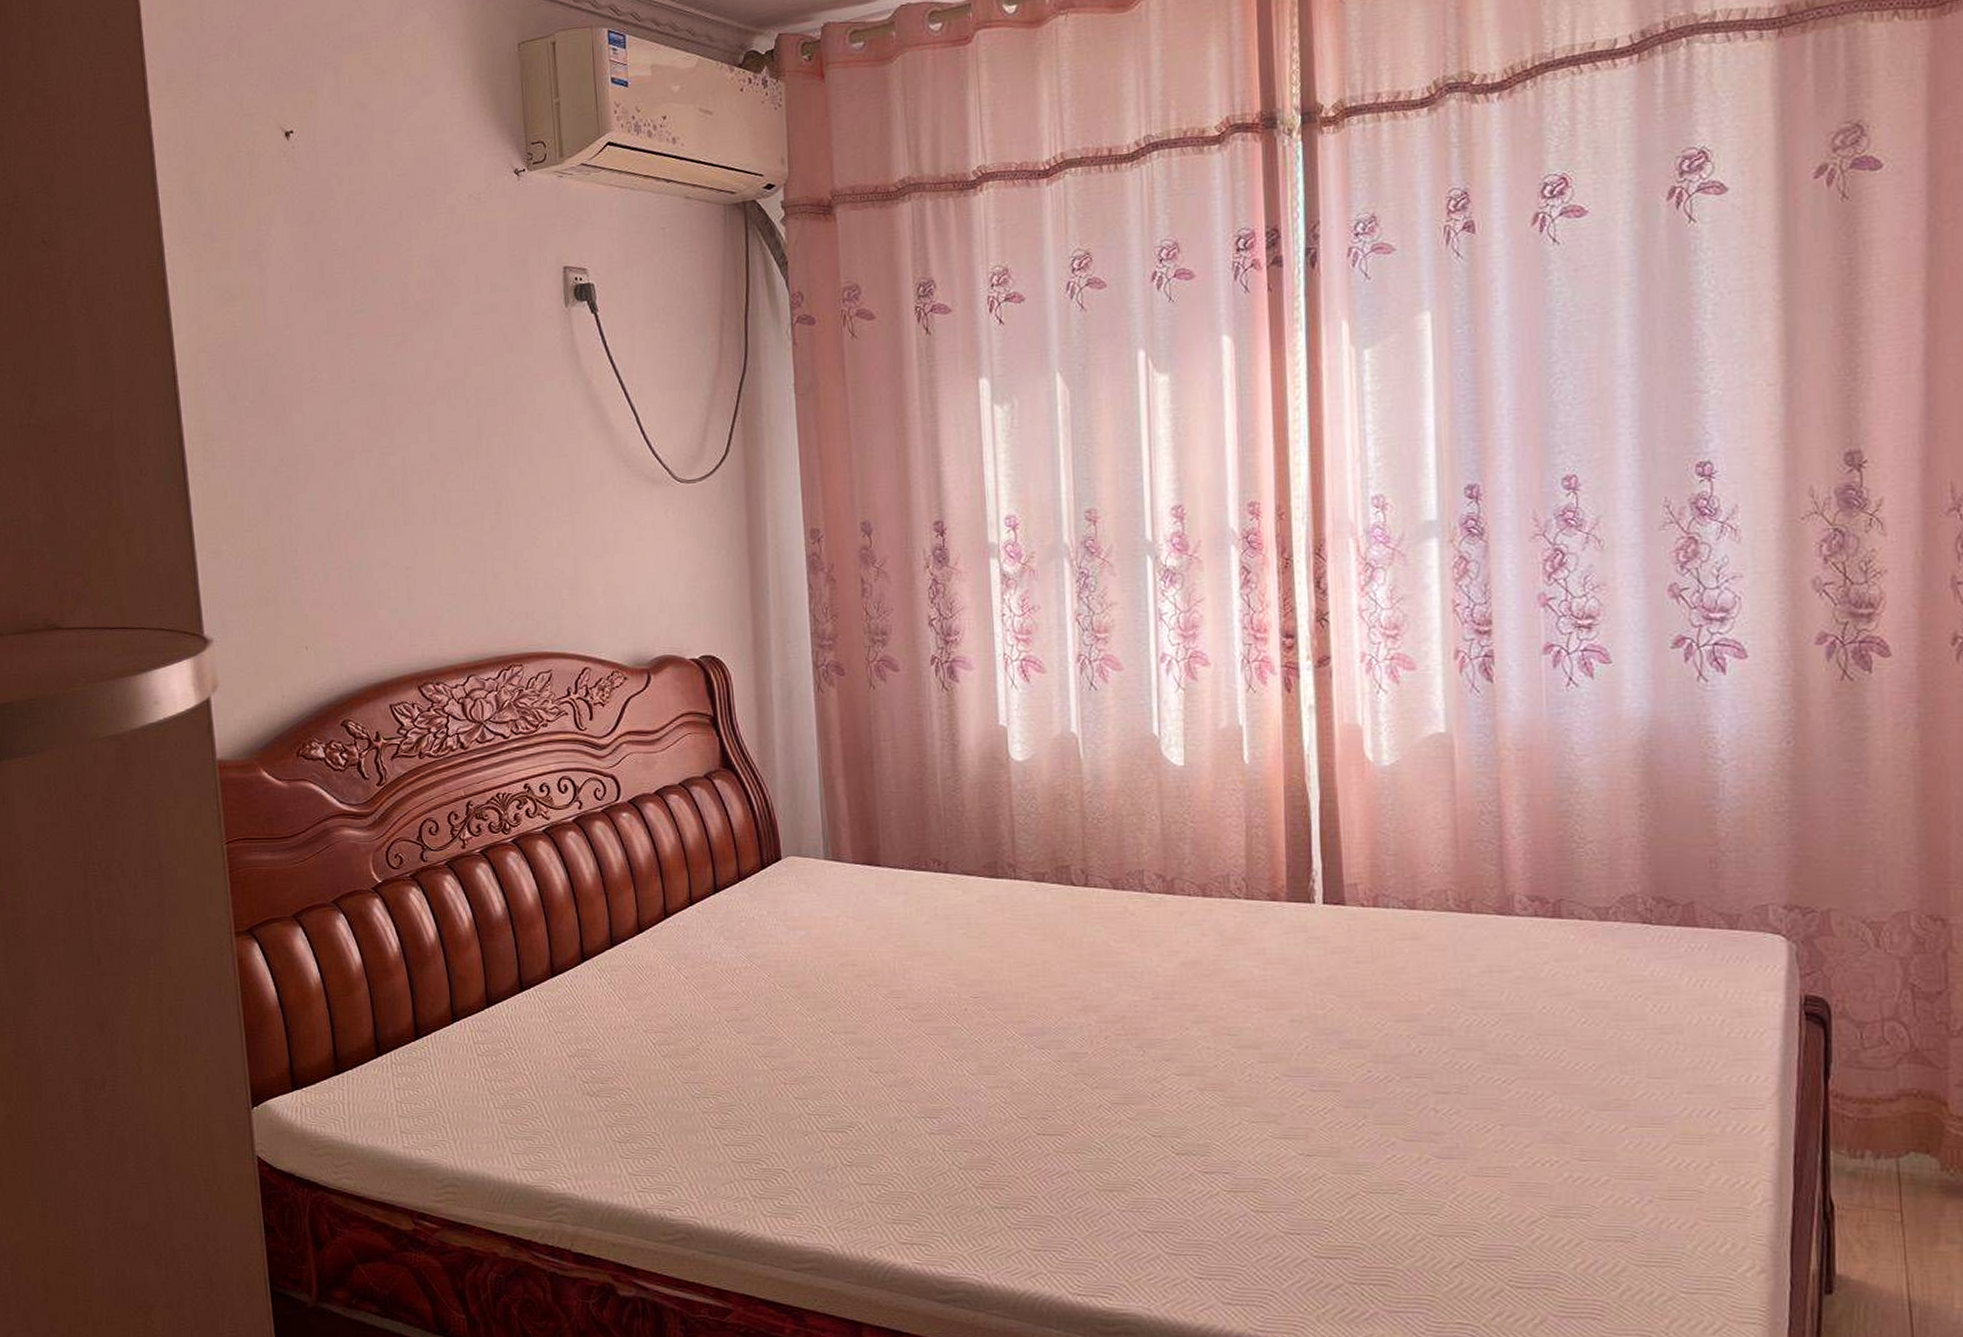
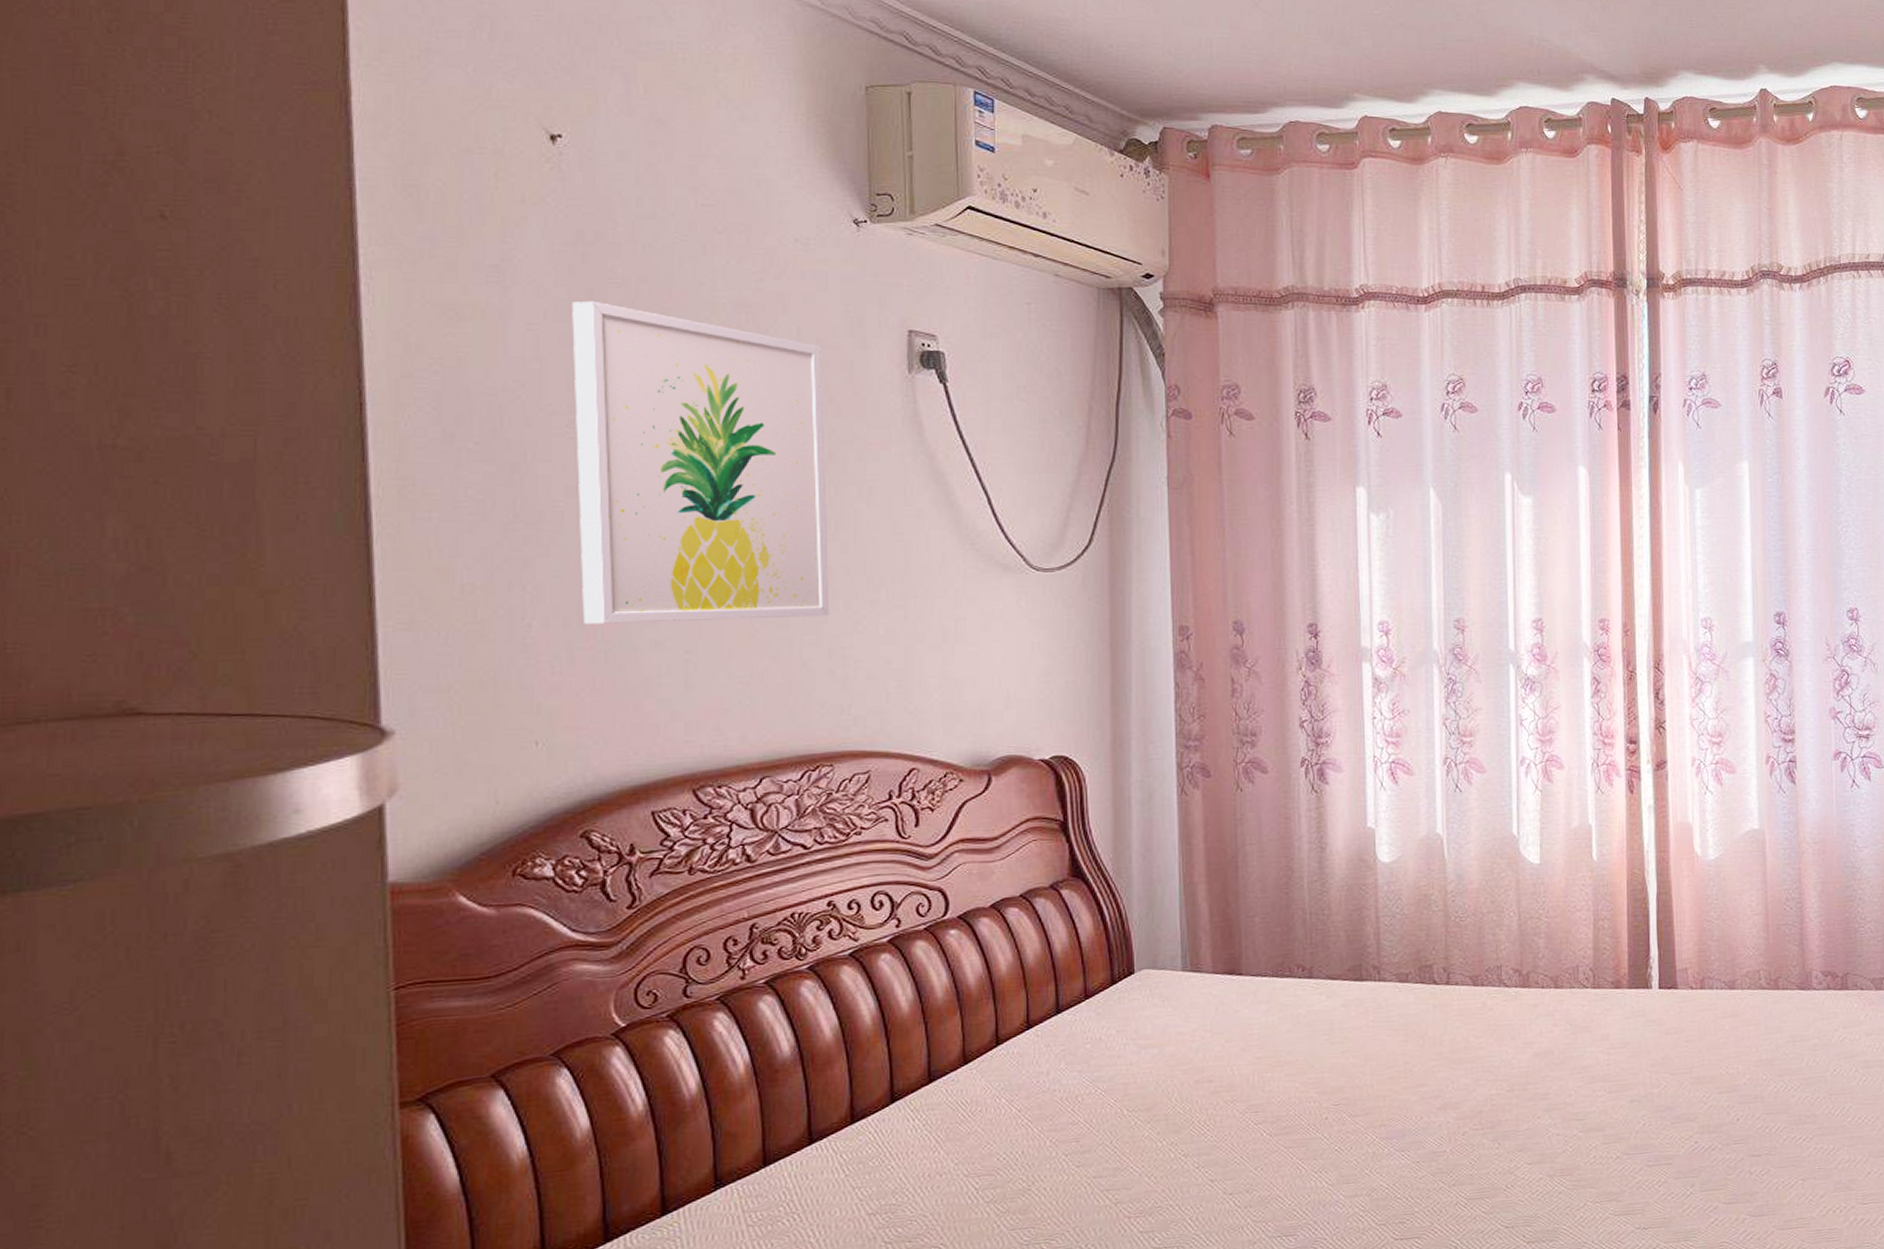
wall art: none [309,271,513,548] -> present [572,300,830,624]

